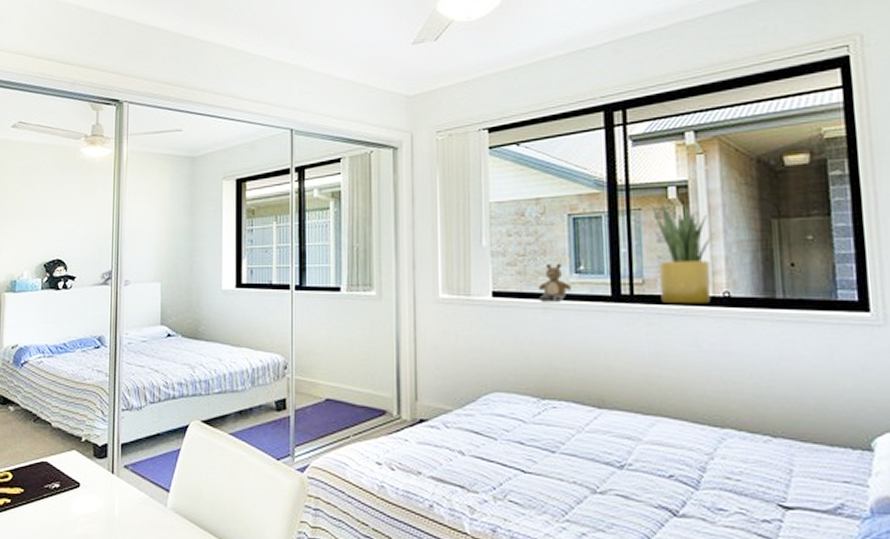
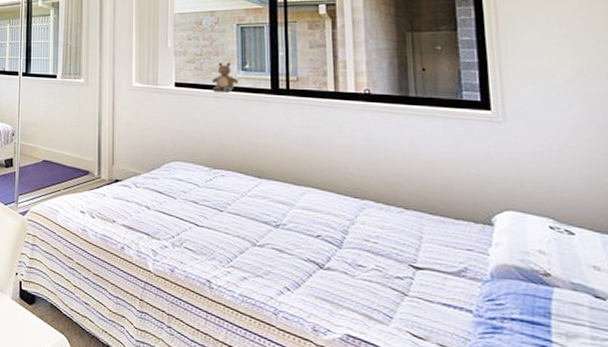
planter: present [653,201,718,305] -> none [306,16,361,99]

